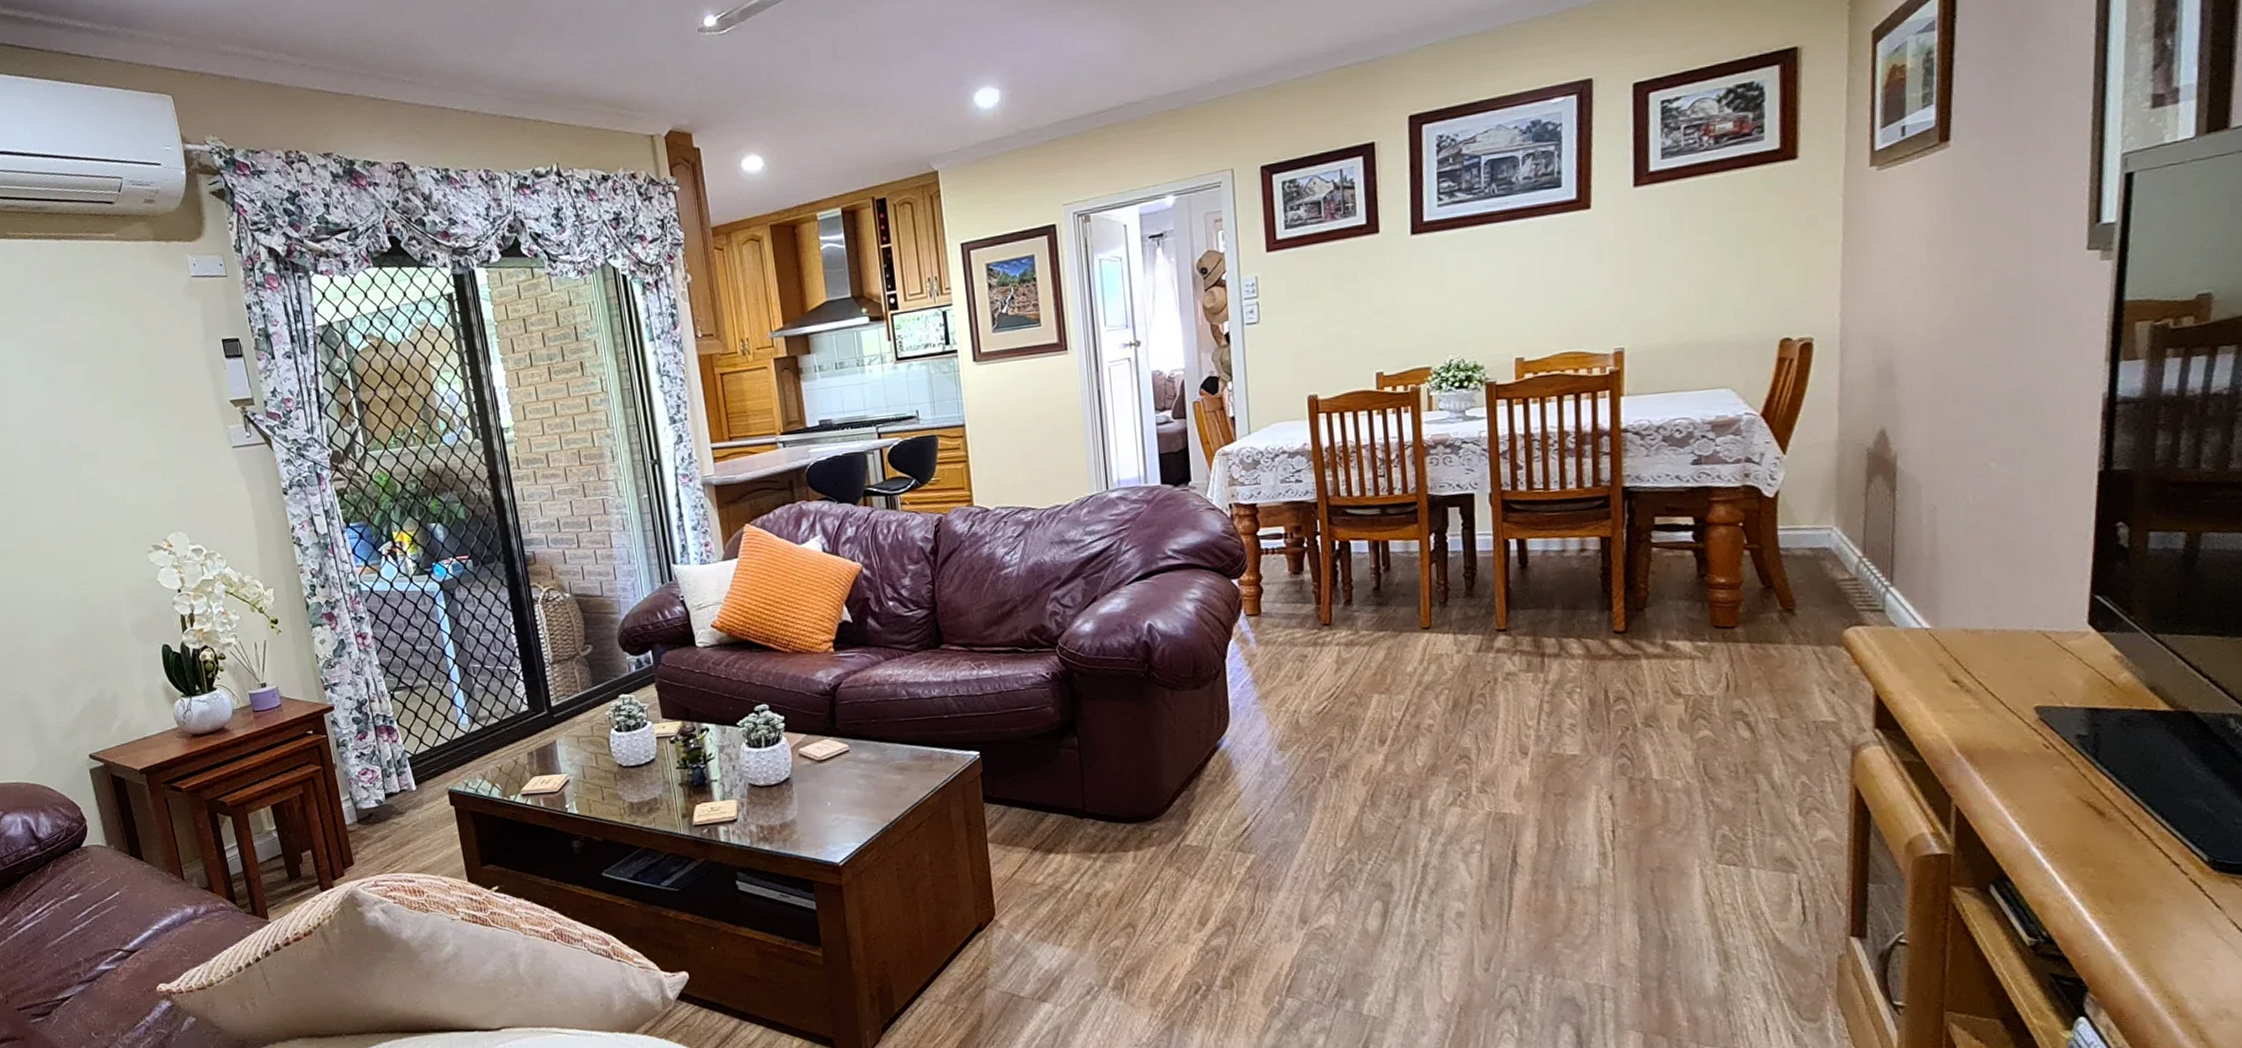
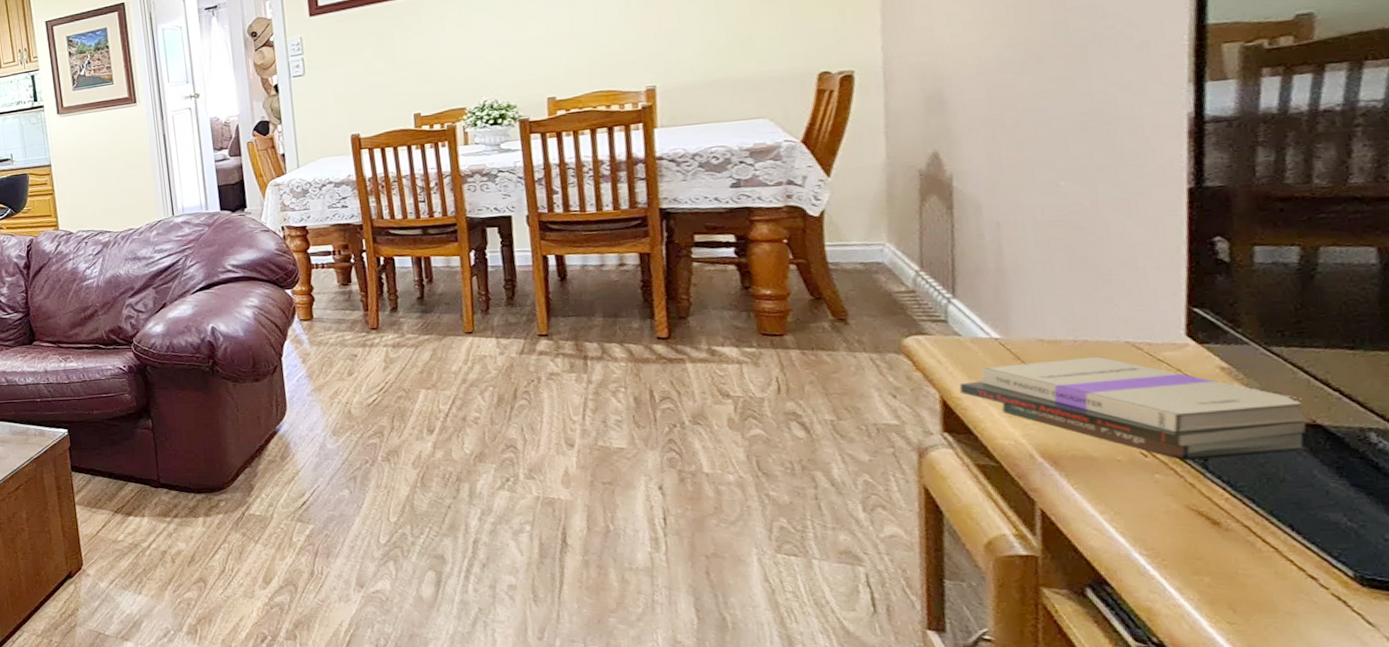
books: none [1891,646,2187,751] -> present [959,356,1315,460]

